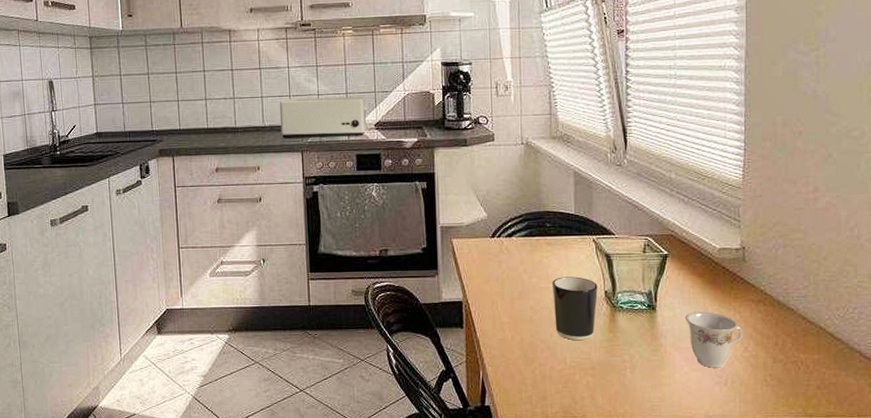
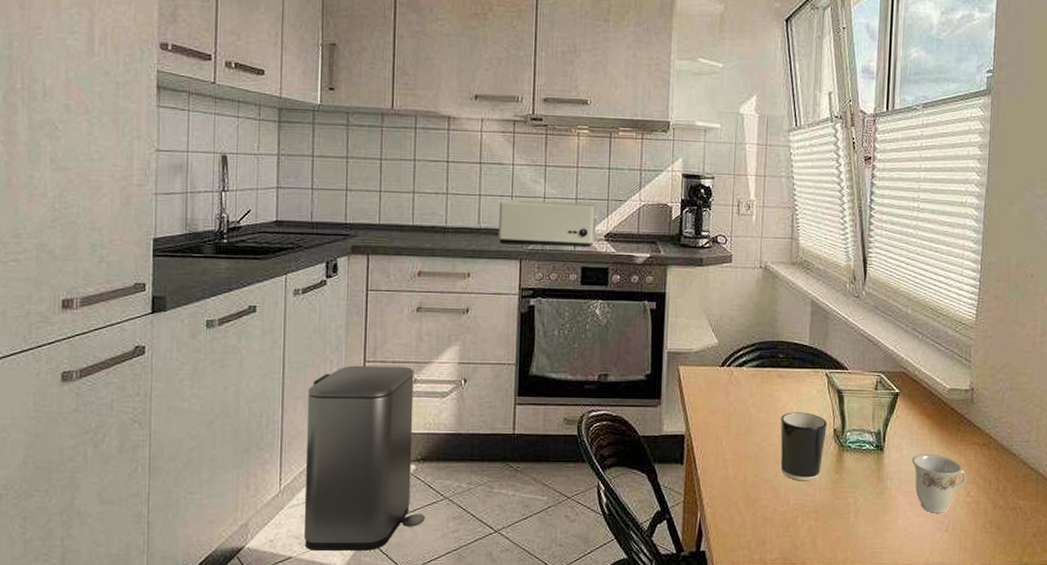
pedal bin: none [135,250,241,408] -> present [304,365,425,551]

